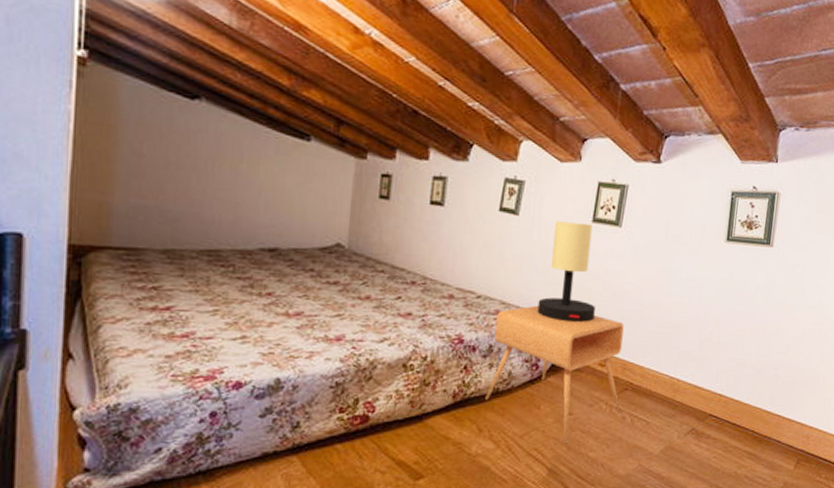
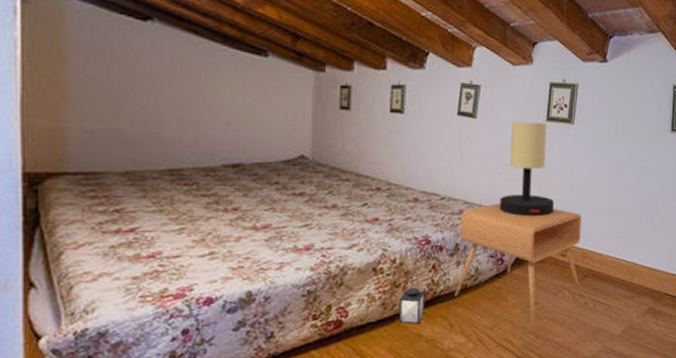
lantern: none [426,367,455,427] -> present [399,268,425,325]

